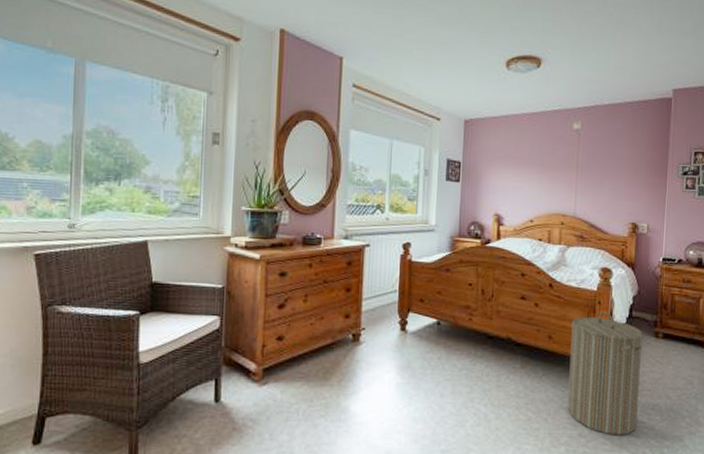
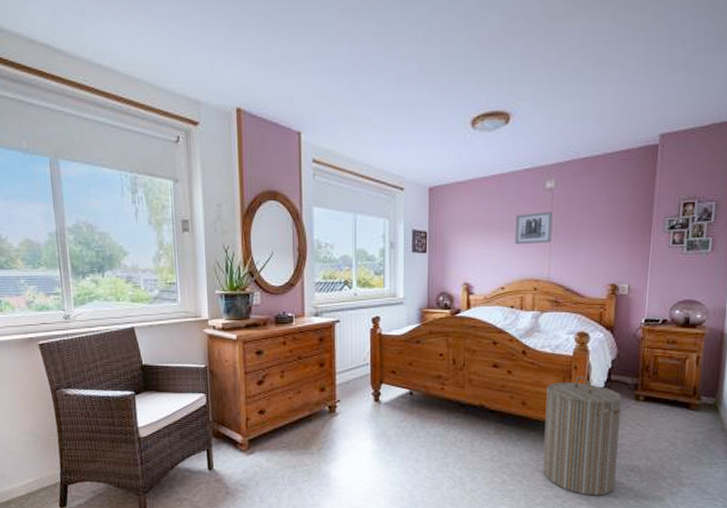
wall art: none [543,150,579,181] -> present [514,211,553,245]

